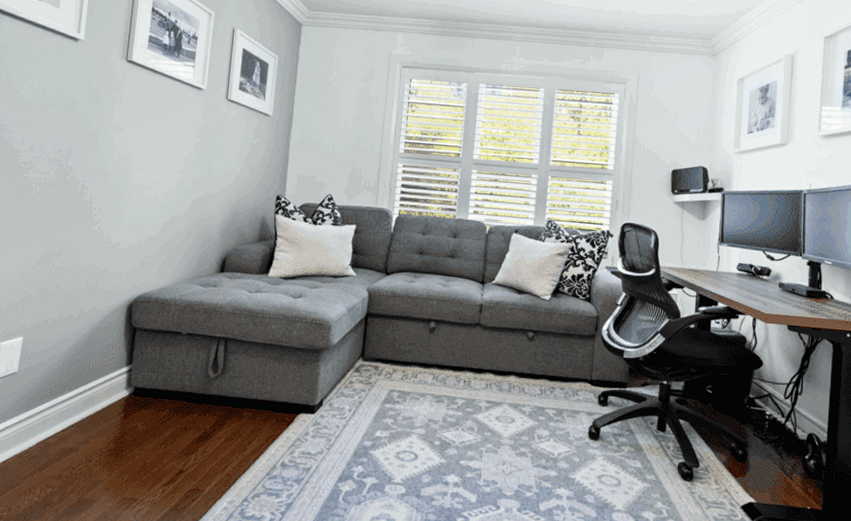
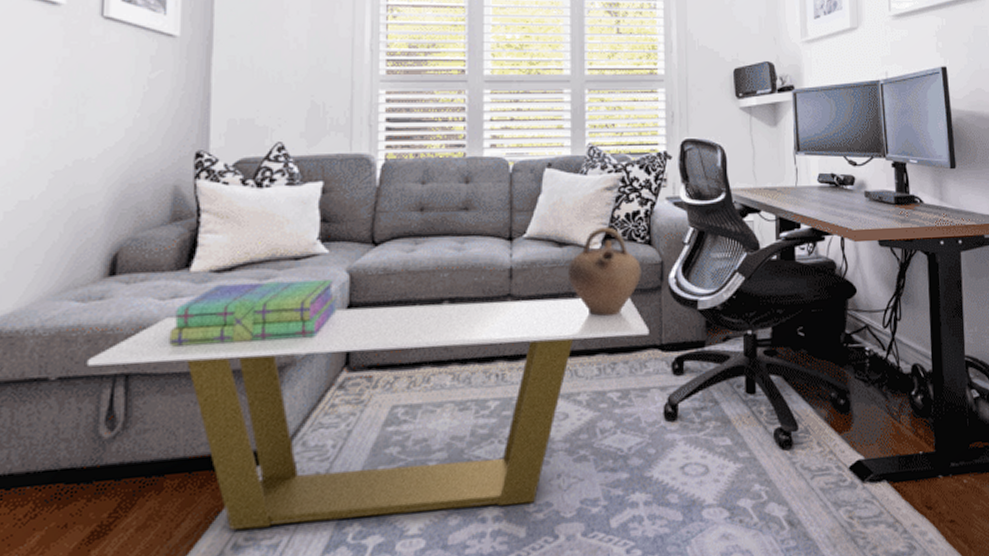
coffee table: none [203,305,583,479] -> present [86,297,650,531]
stack of books: none [252,287,360,333] -> present [169,280,338,347]
jug: none [523,283,581,352] -> present [567,227,641,317]

